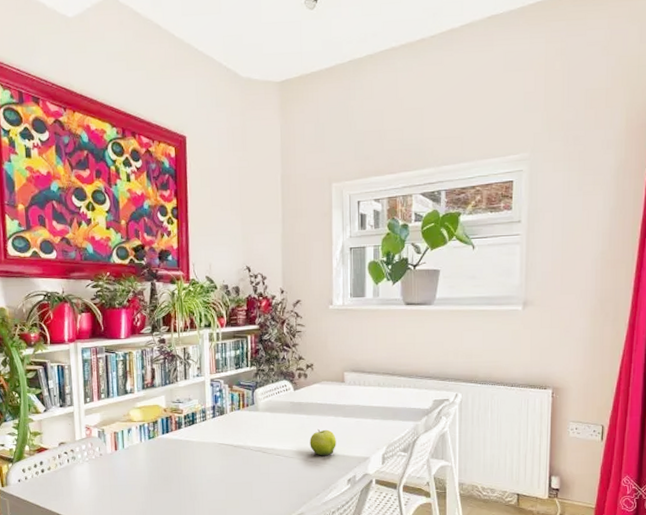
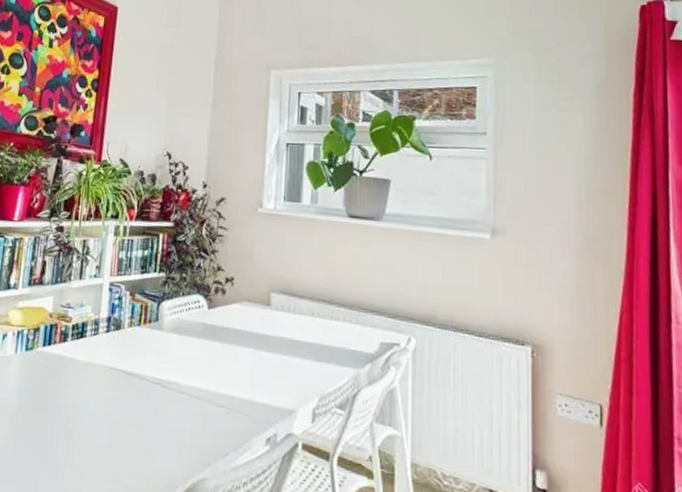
fruit: present [310,429,336,456] -> none [221,364,255,402]

